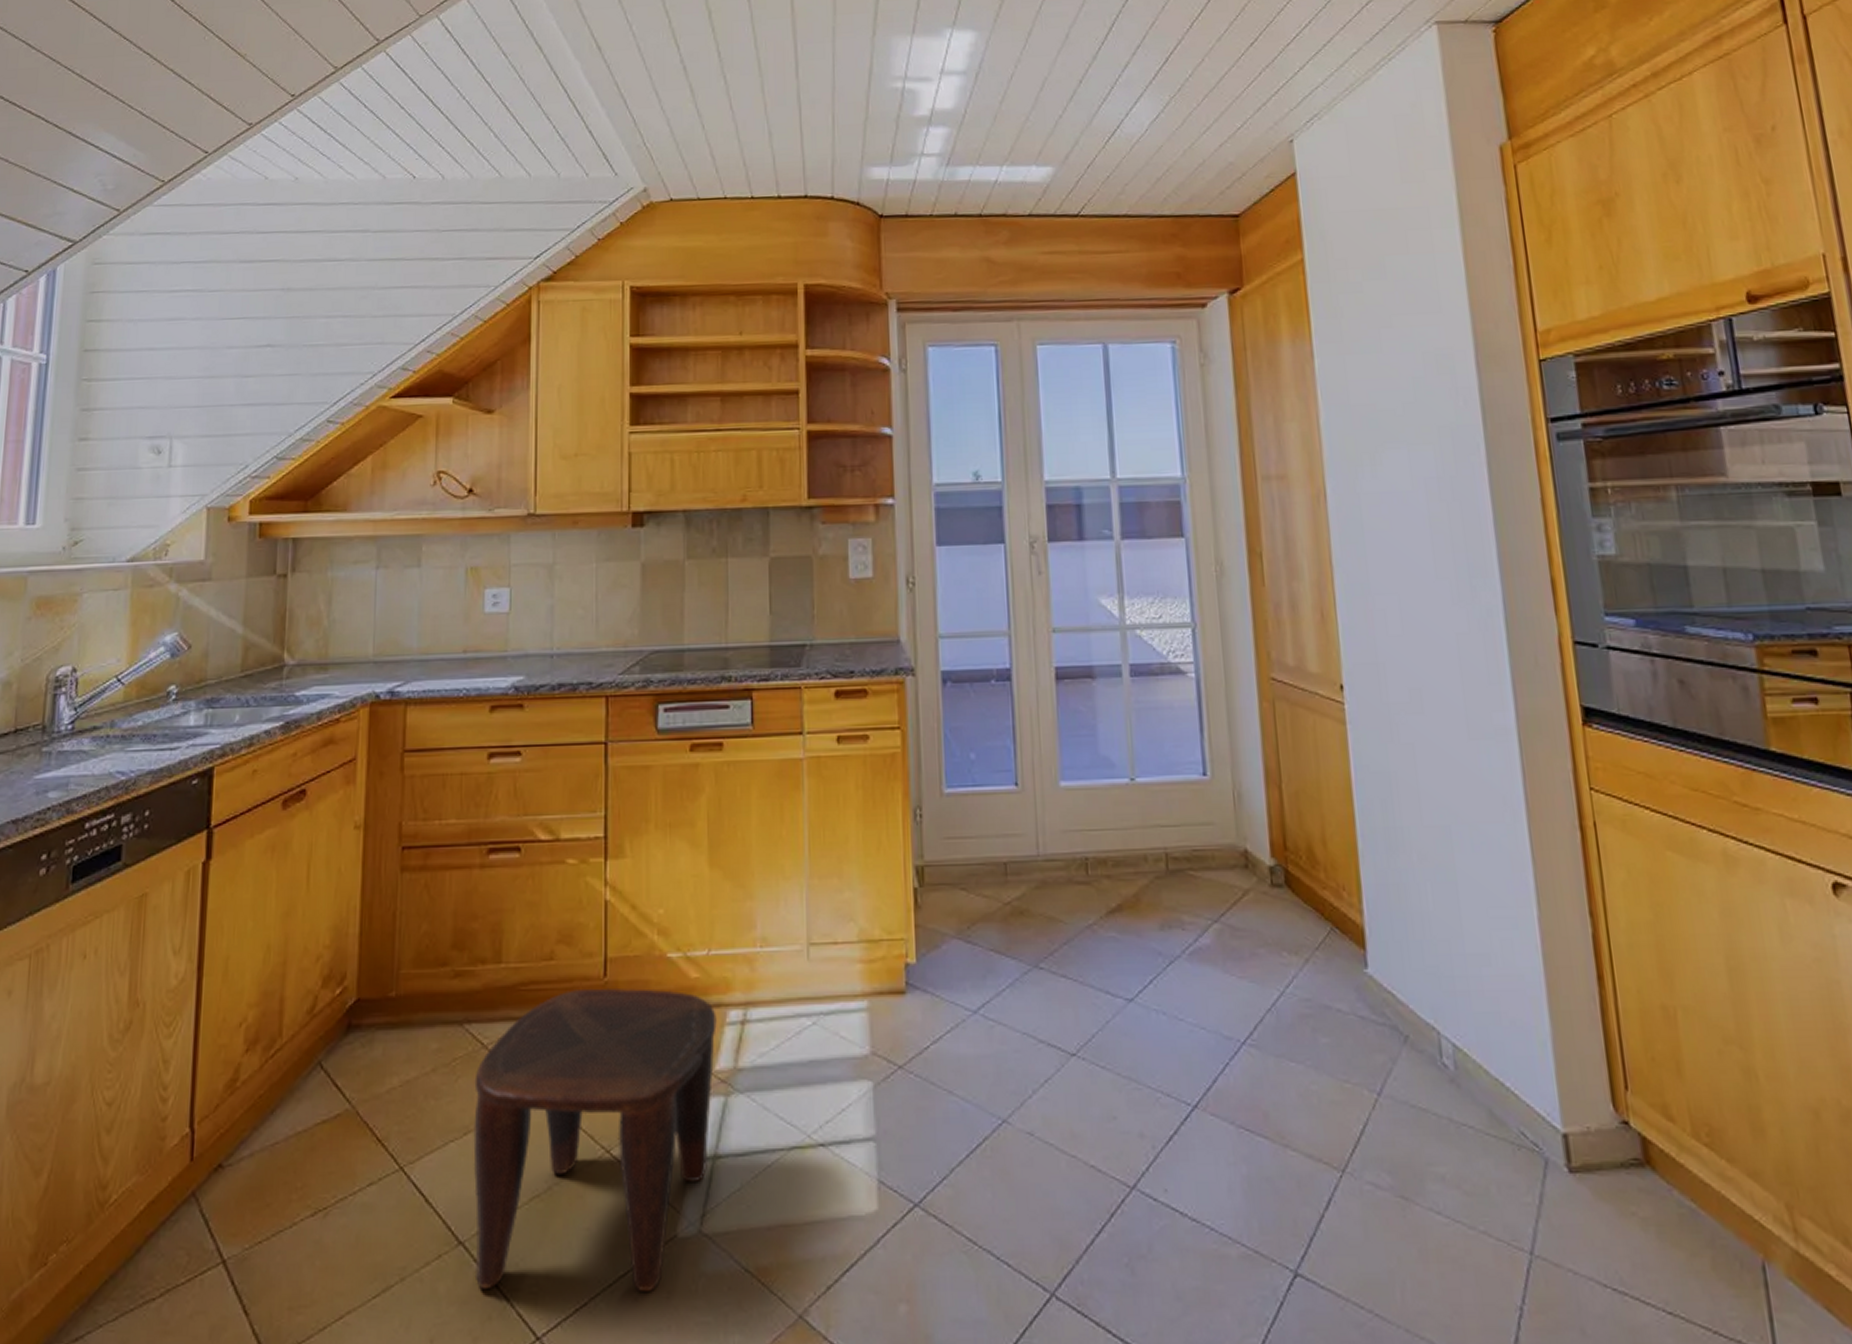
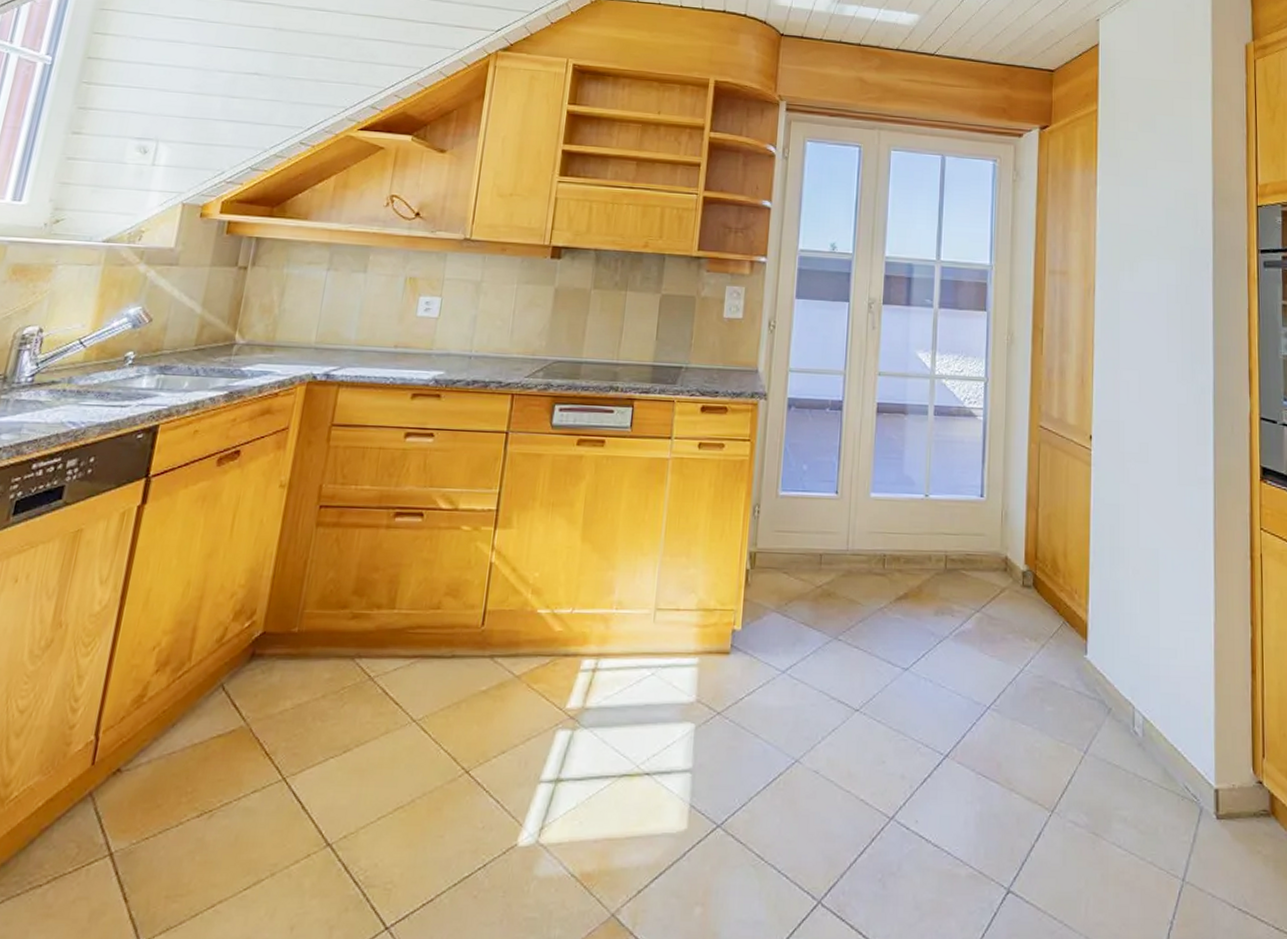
stool: present [473,987,717,1291] -> none [338,635,573,890]

